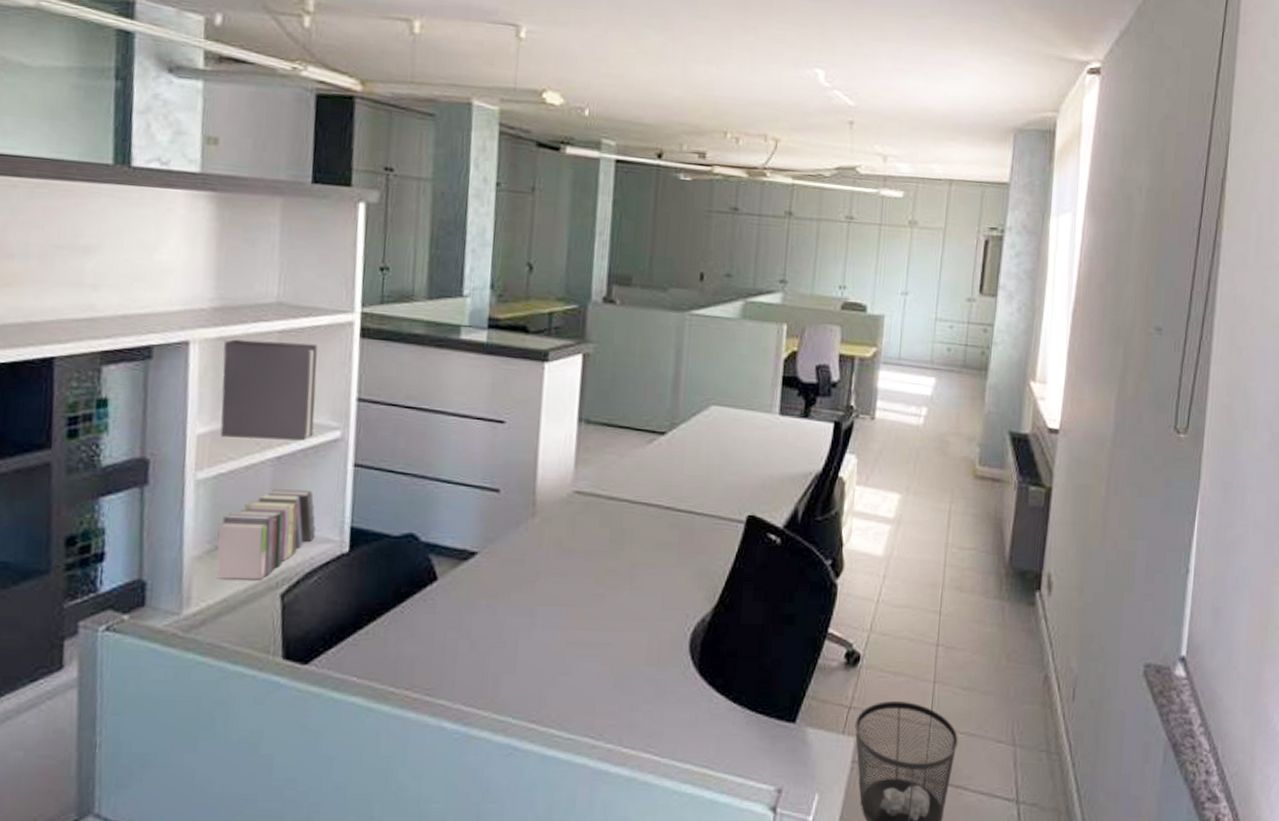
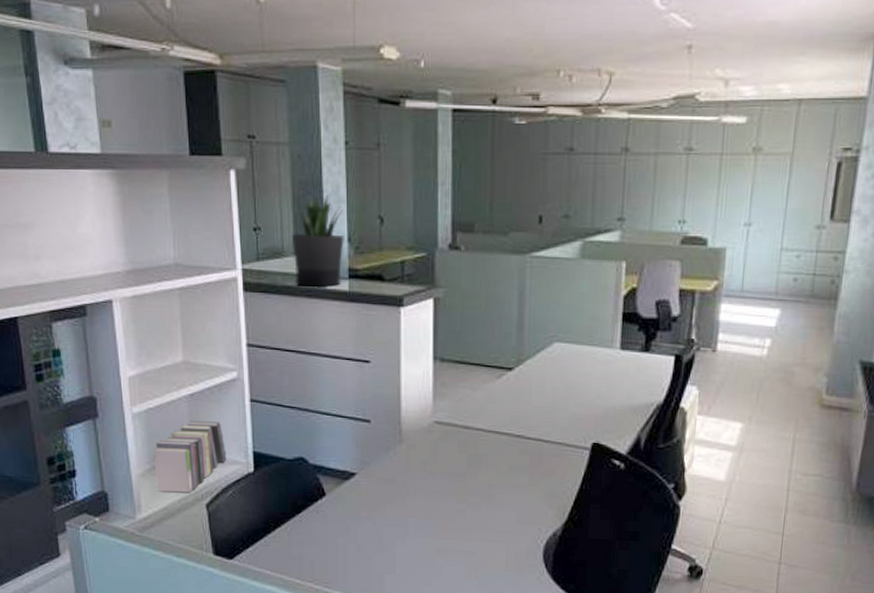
binder: present [220,339,318,441] -> none [139,297,216,381]
planter: none [424,230,488,338] -> present [291,190,344,288]

